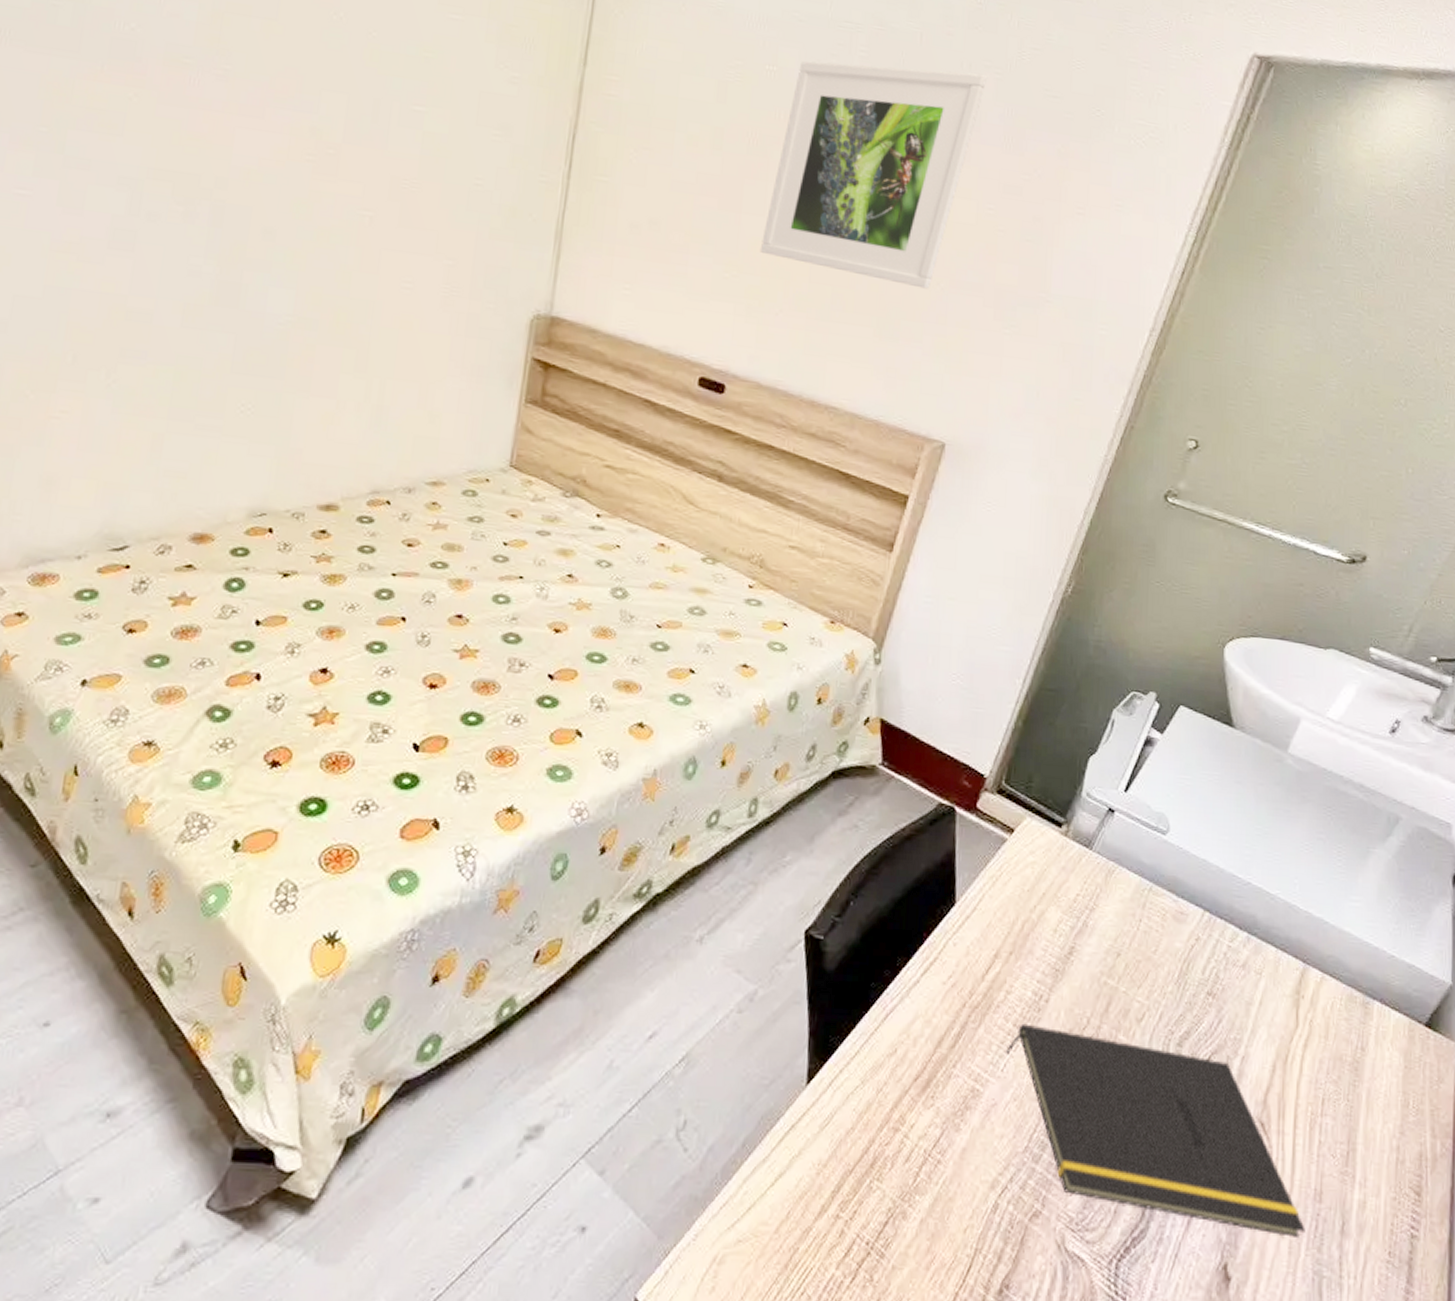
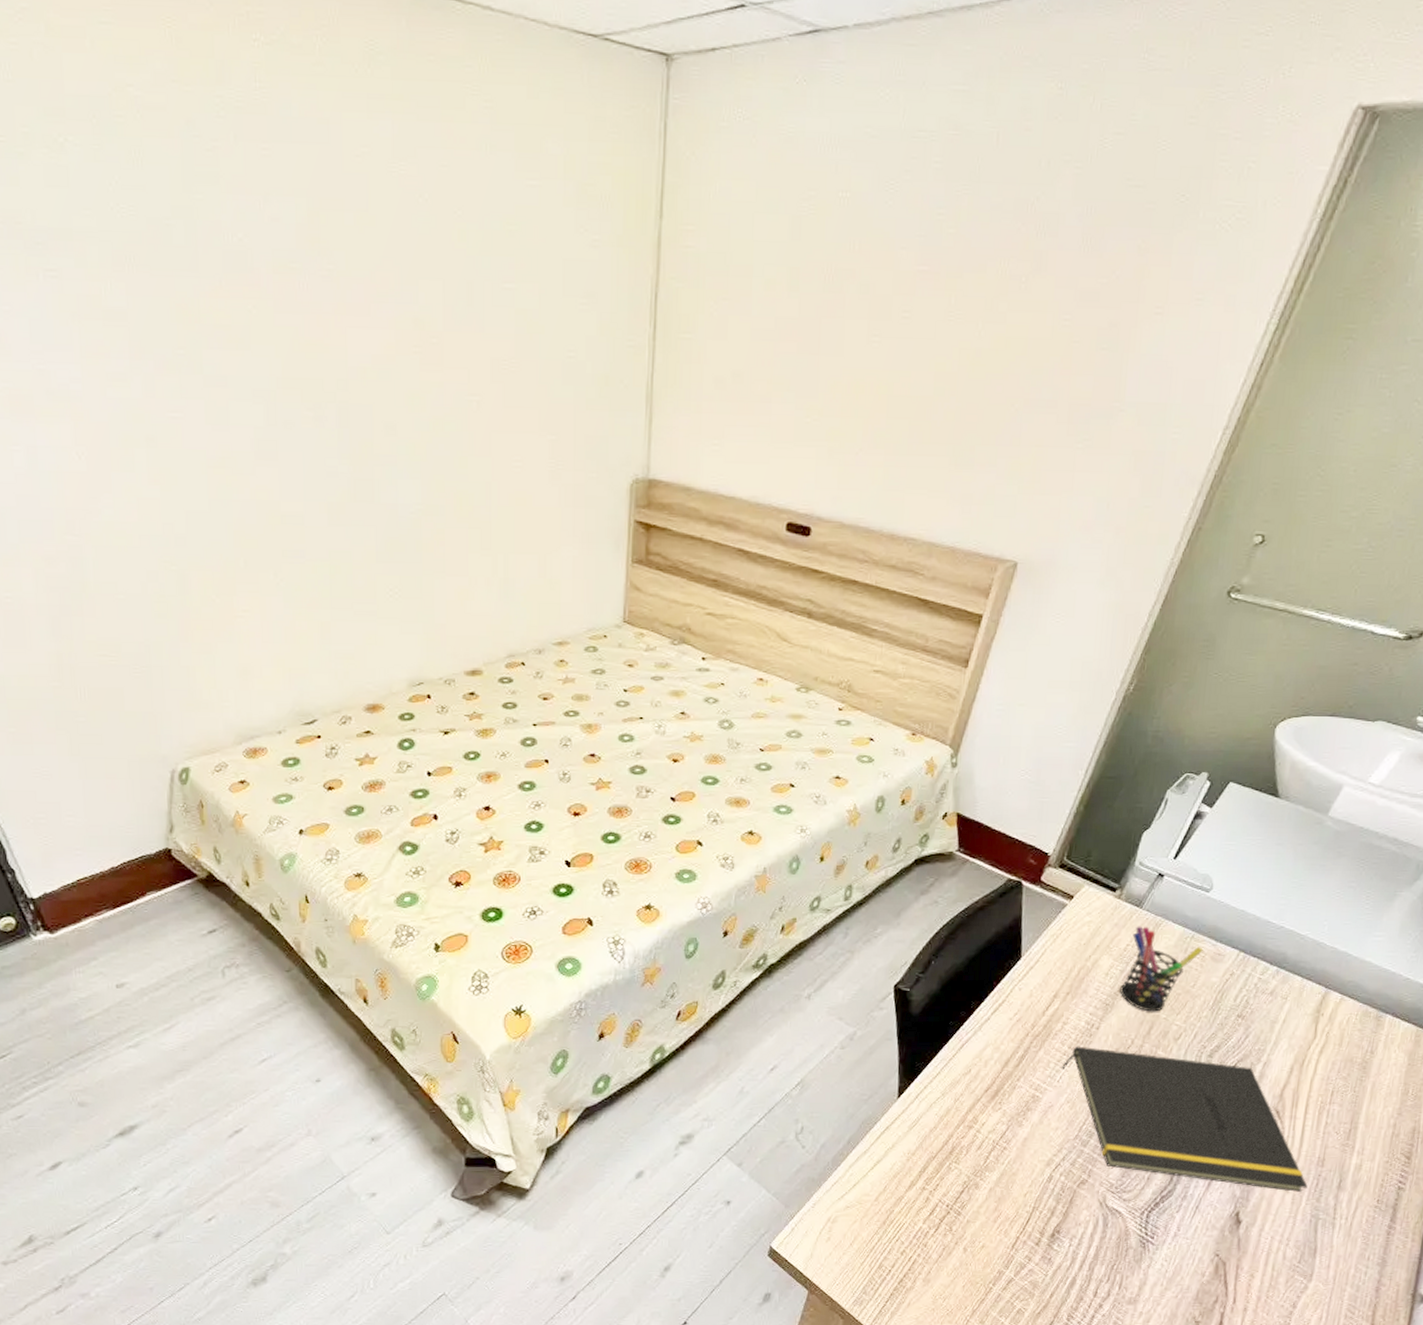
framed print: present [759,61,987,289] -> none [839,170,1066,412]
pen holder: none [1071,871,1164,983] -> present [1120,926,1203,1012]

